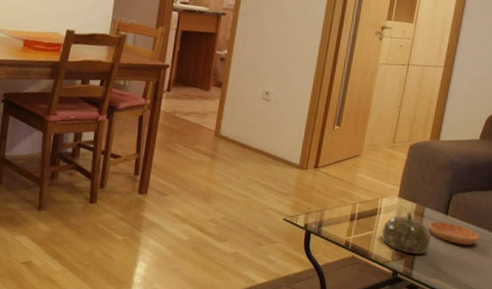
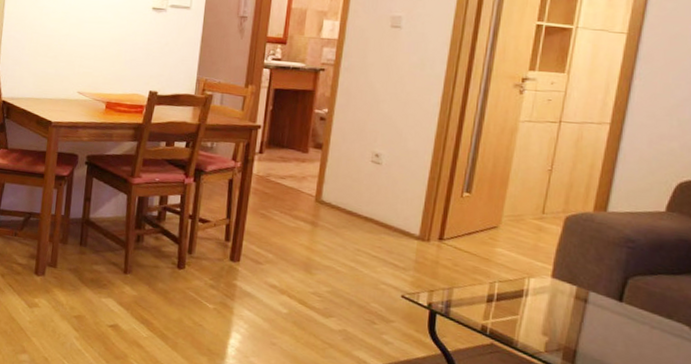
teapot: present [381,211,431,255] -> none [530,294,599,348]
saucer: present [429,221,480,246] -> none [595,308,671,341]

